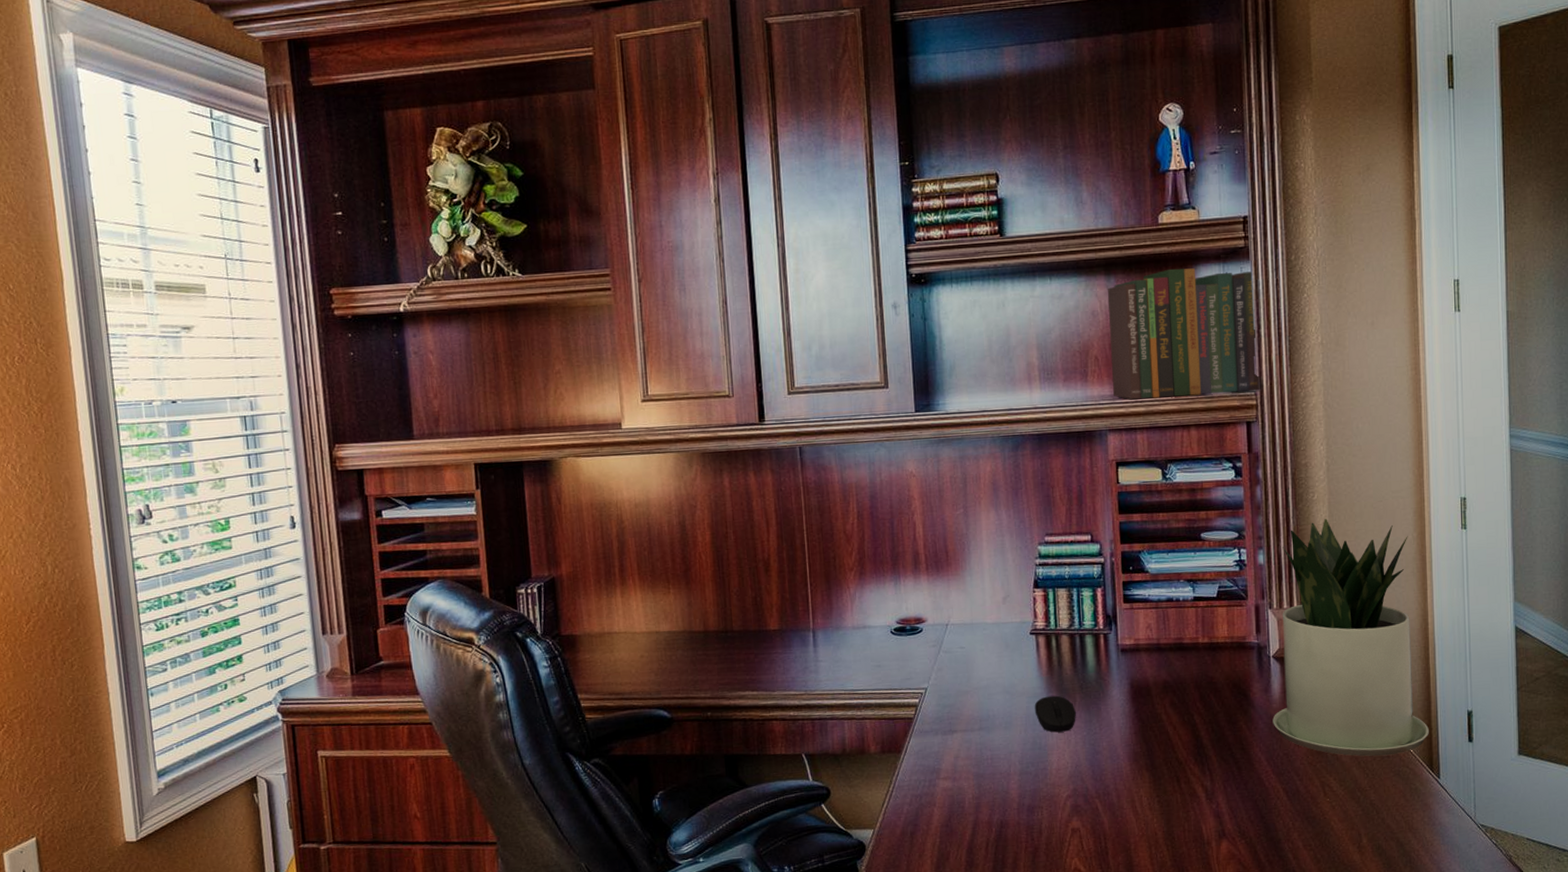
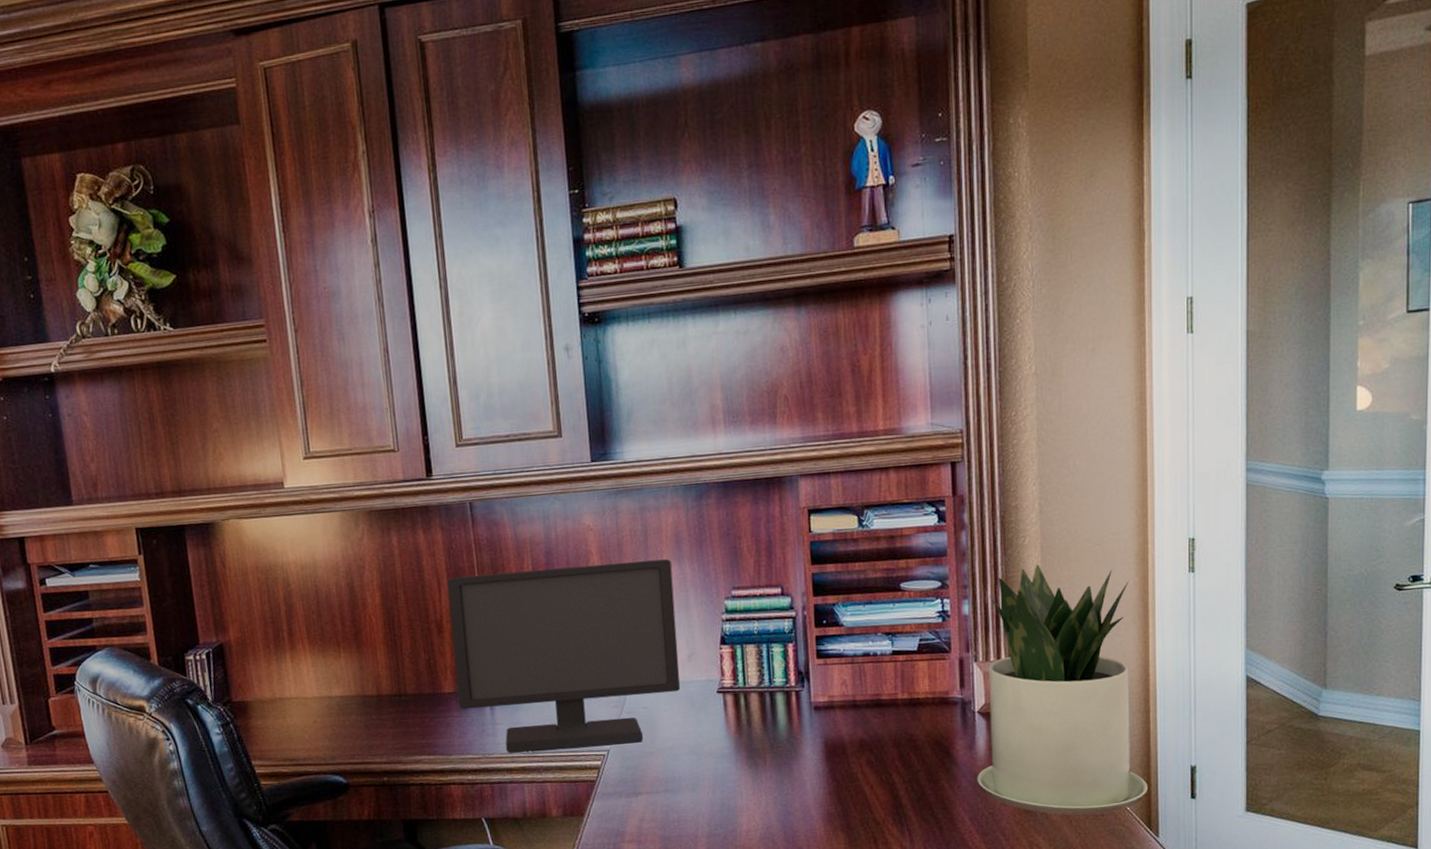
computer monitor: none [776,505,996,690] -> present [447,559,681,753]
computer mouse: present [1034,695,1077,733] -> none [722,755,768,794]
books: present [1107,268,1260,400] -> none [797,295,966,442]

